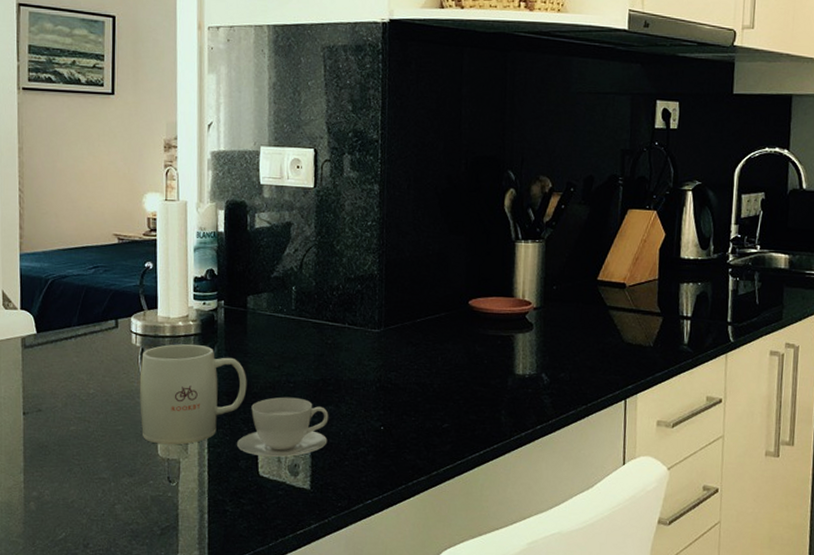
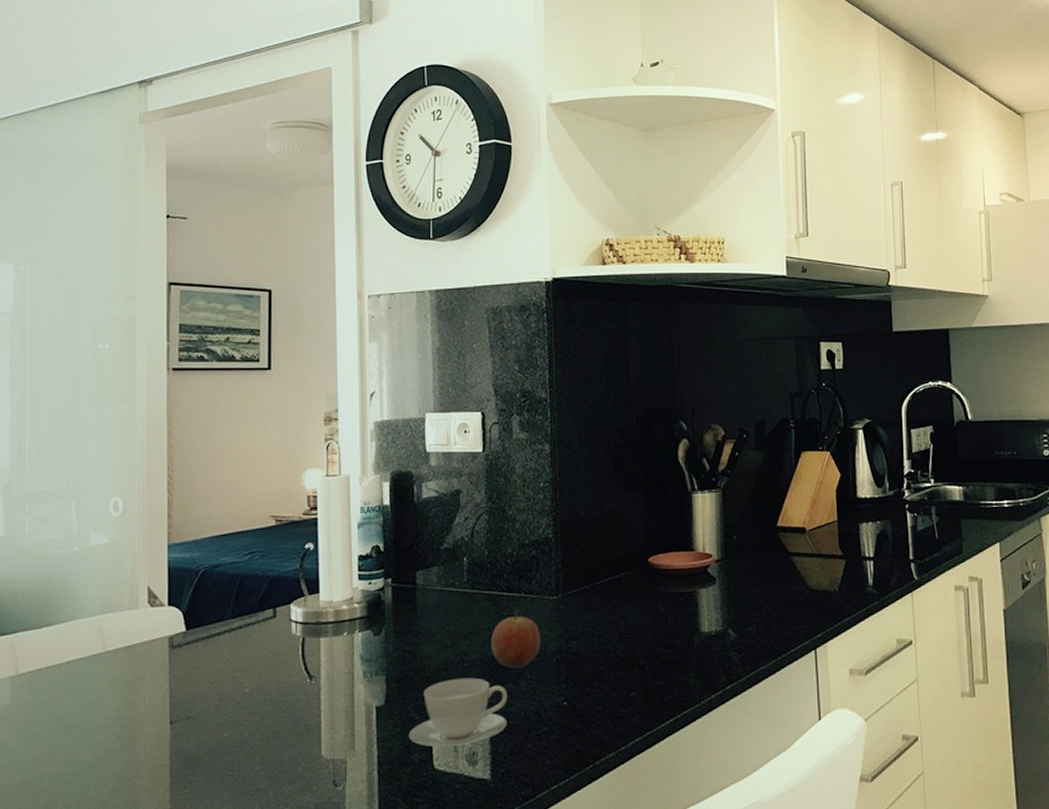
mug: present [139,344,247,445] -> none [300,628,418,744]
fruit: none [315,339,362,393] -> present [490,610,540,668]

